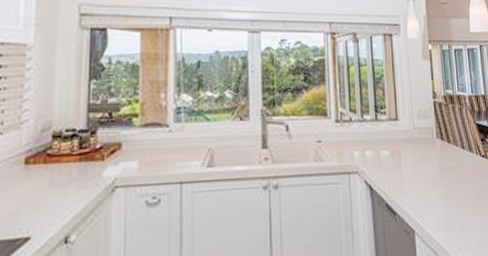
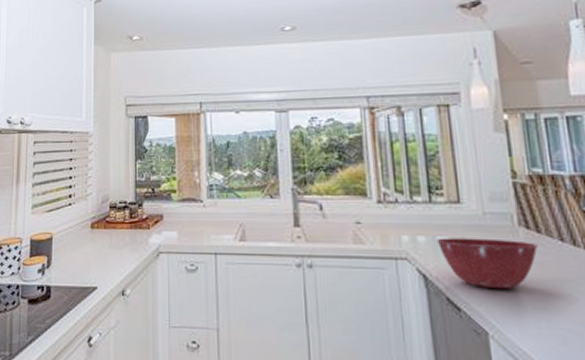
mixing bowl: none [380,149,449,193] -> present [436,238,538,290]

